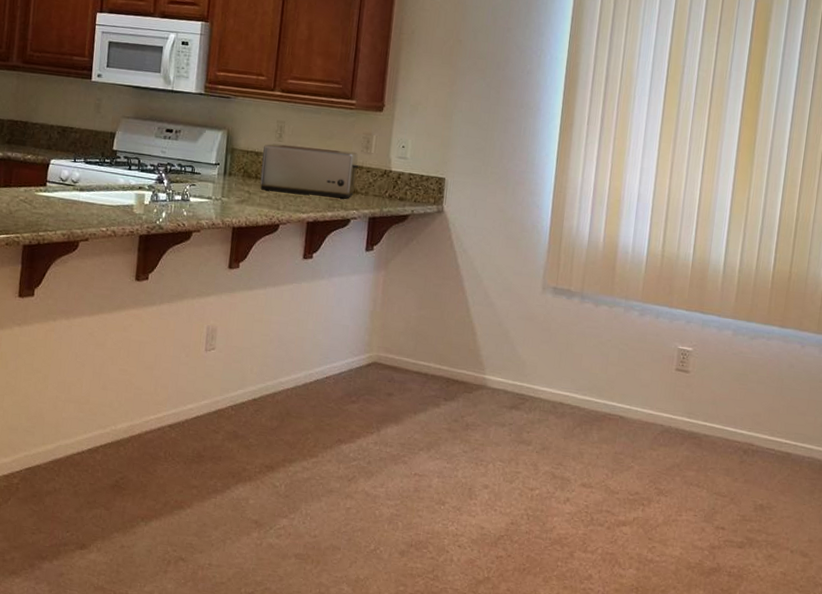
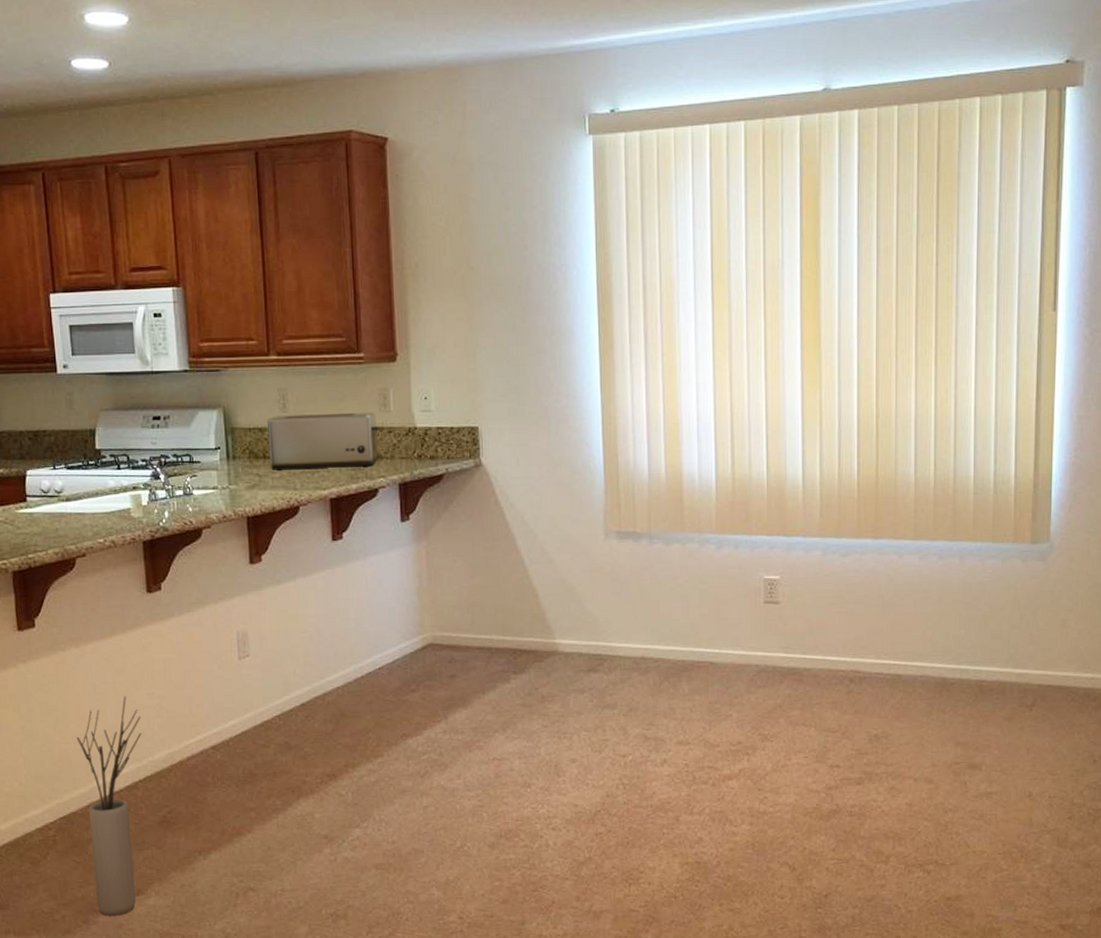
vase: none [44,368,111,565] -> present [76,696,142,916]

